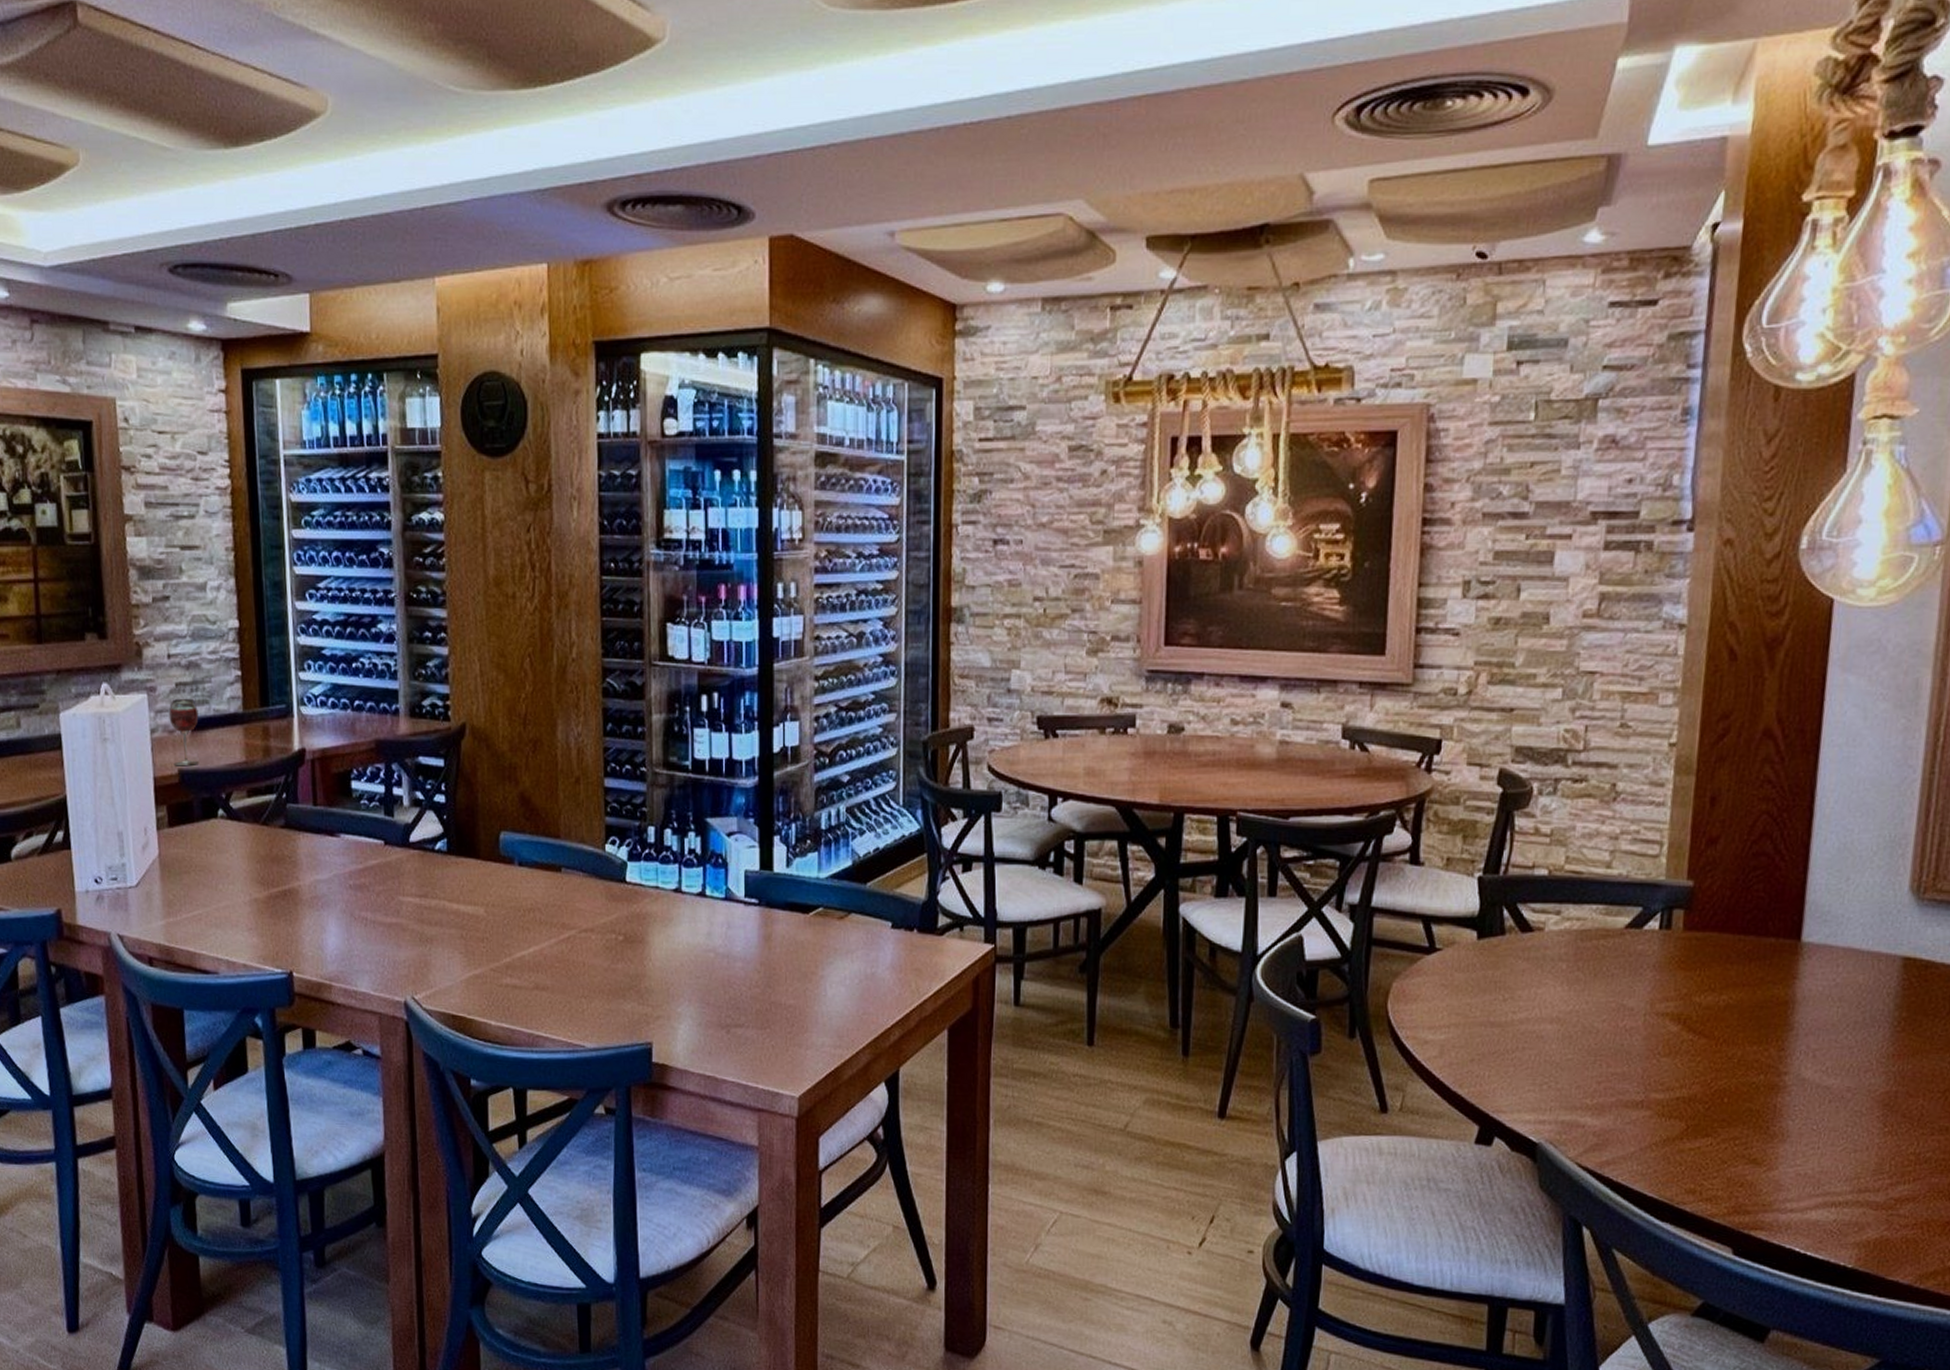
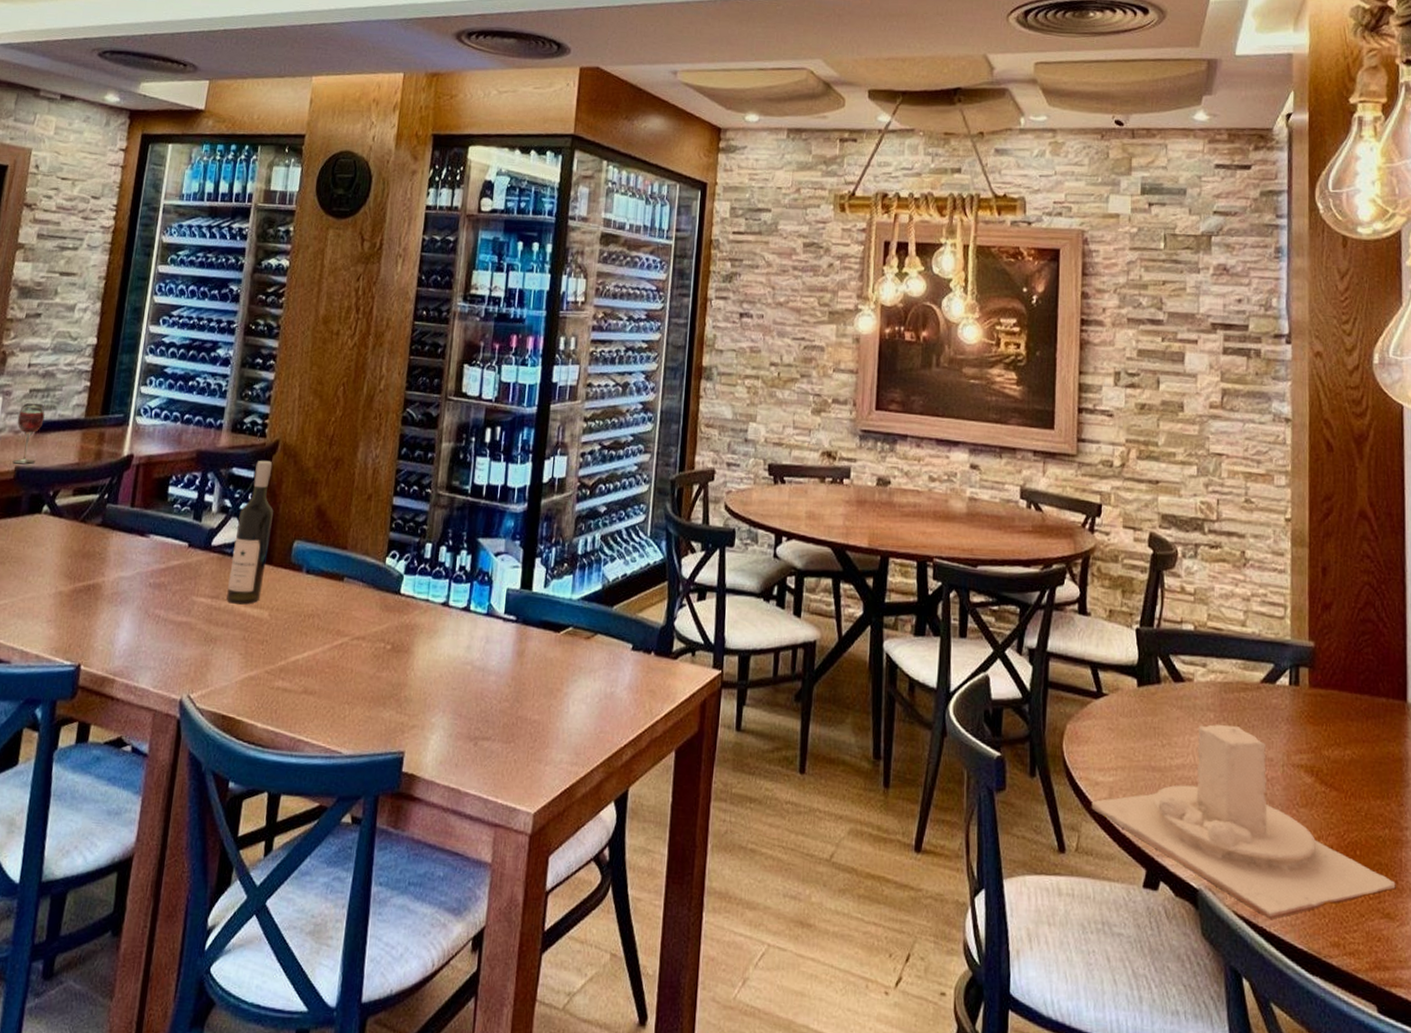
bottle: none [434,746,473,902] -> present [226,460,273,605]
candle: none [1418,974,1767,1169] -> present [1091,724,1396,919]

